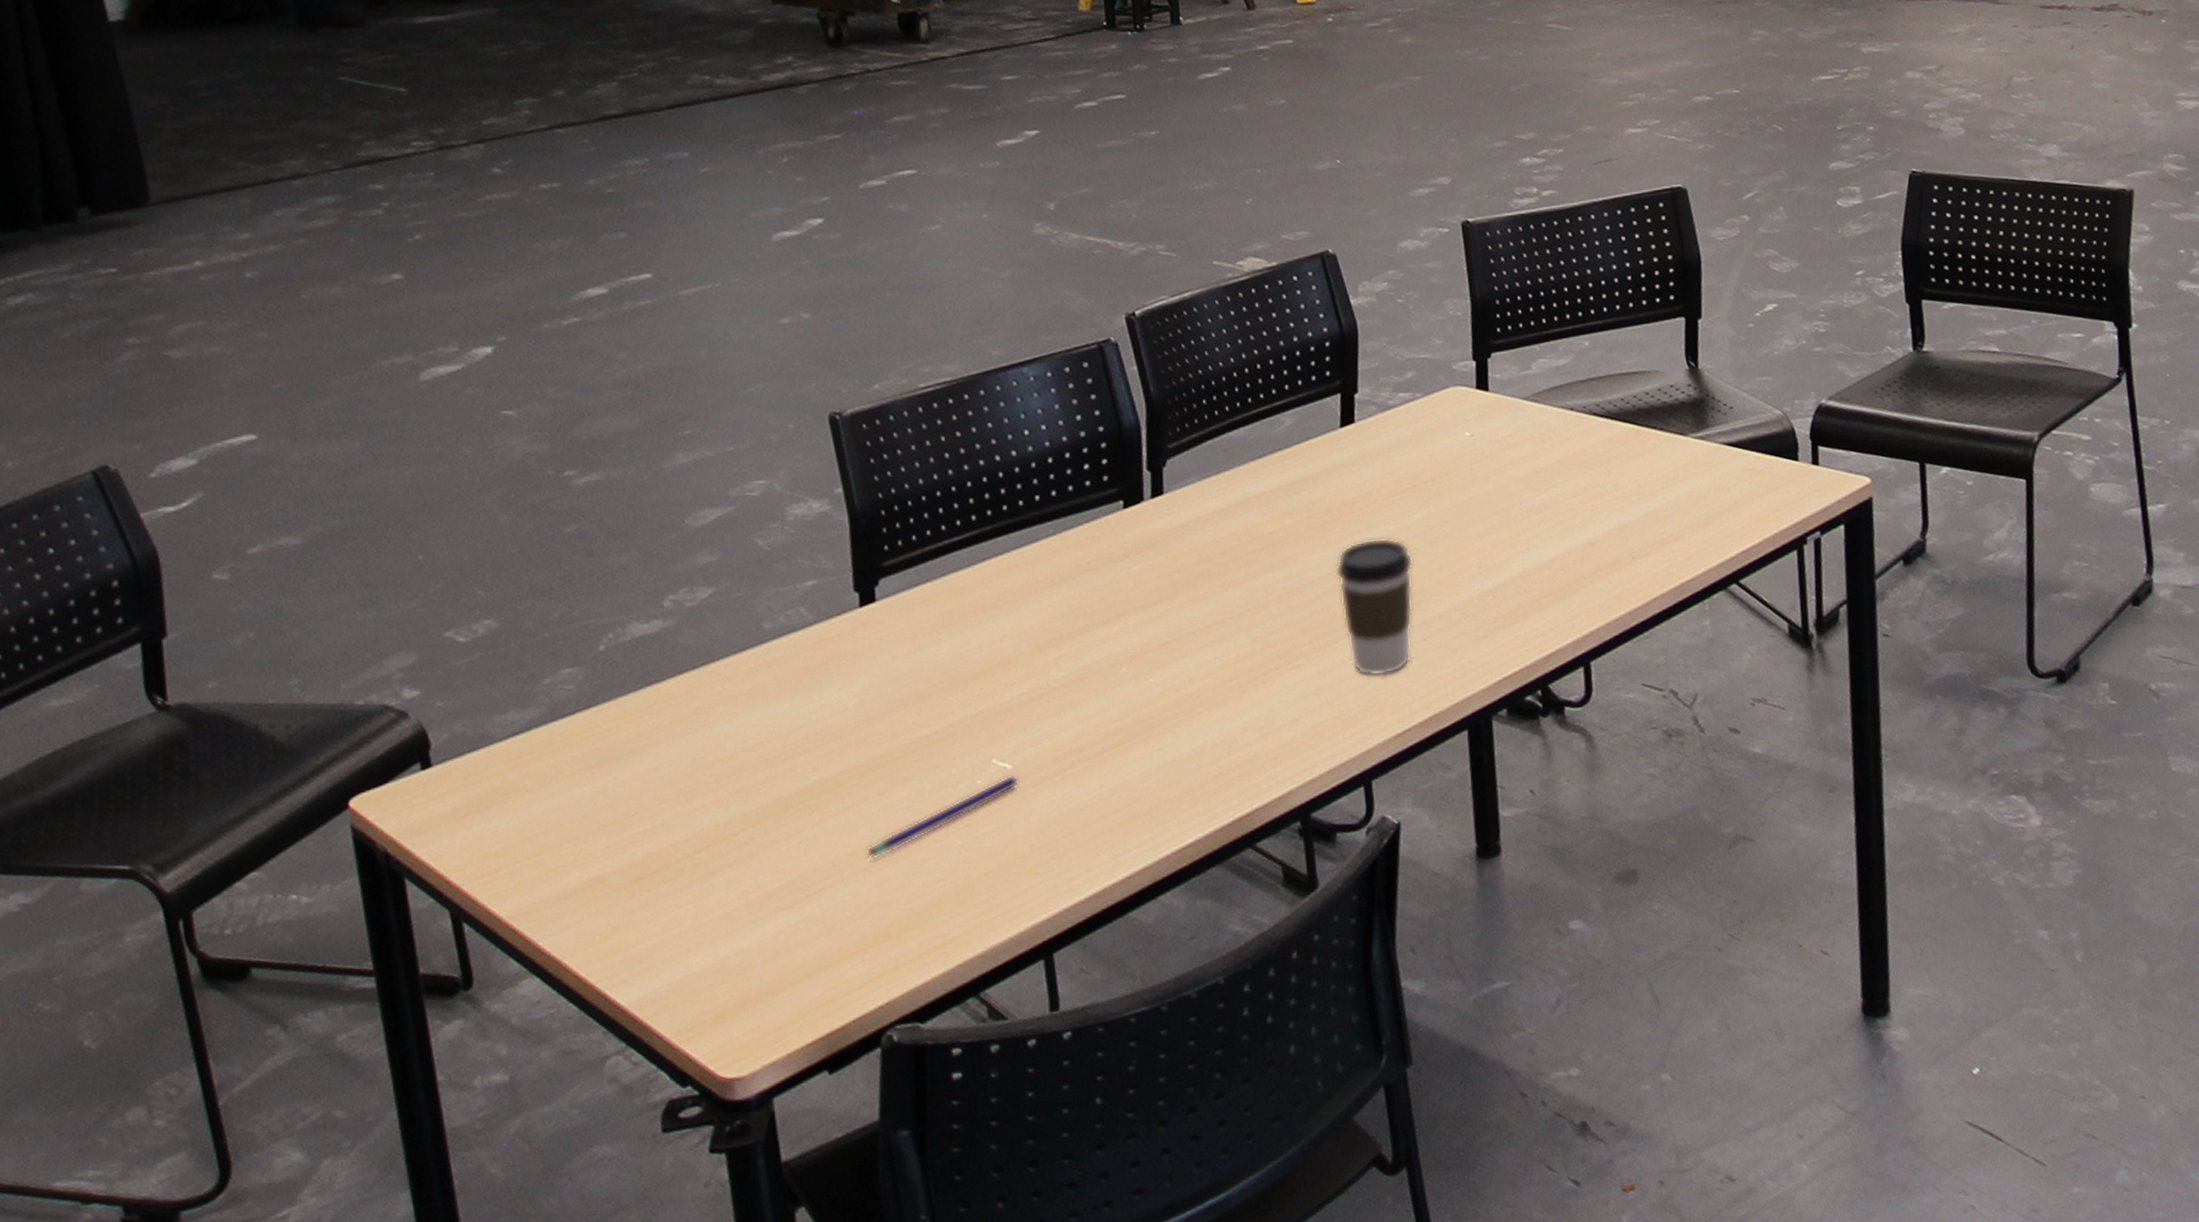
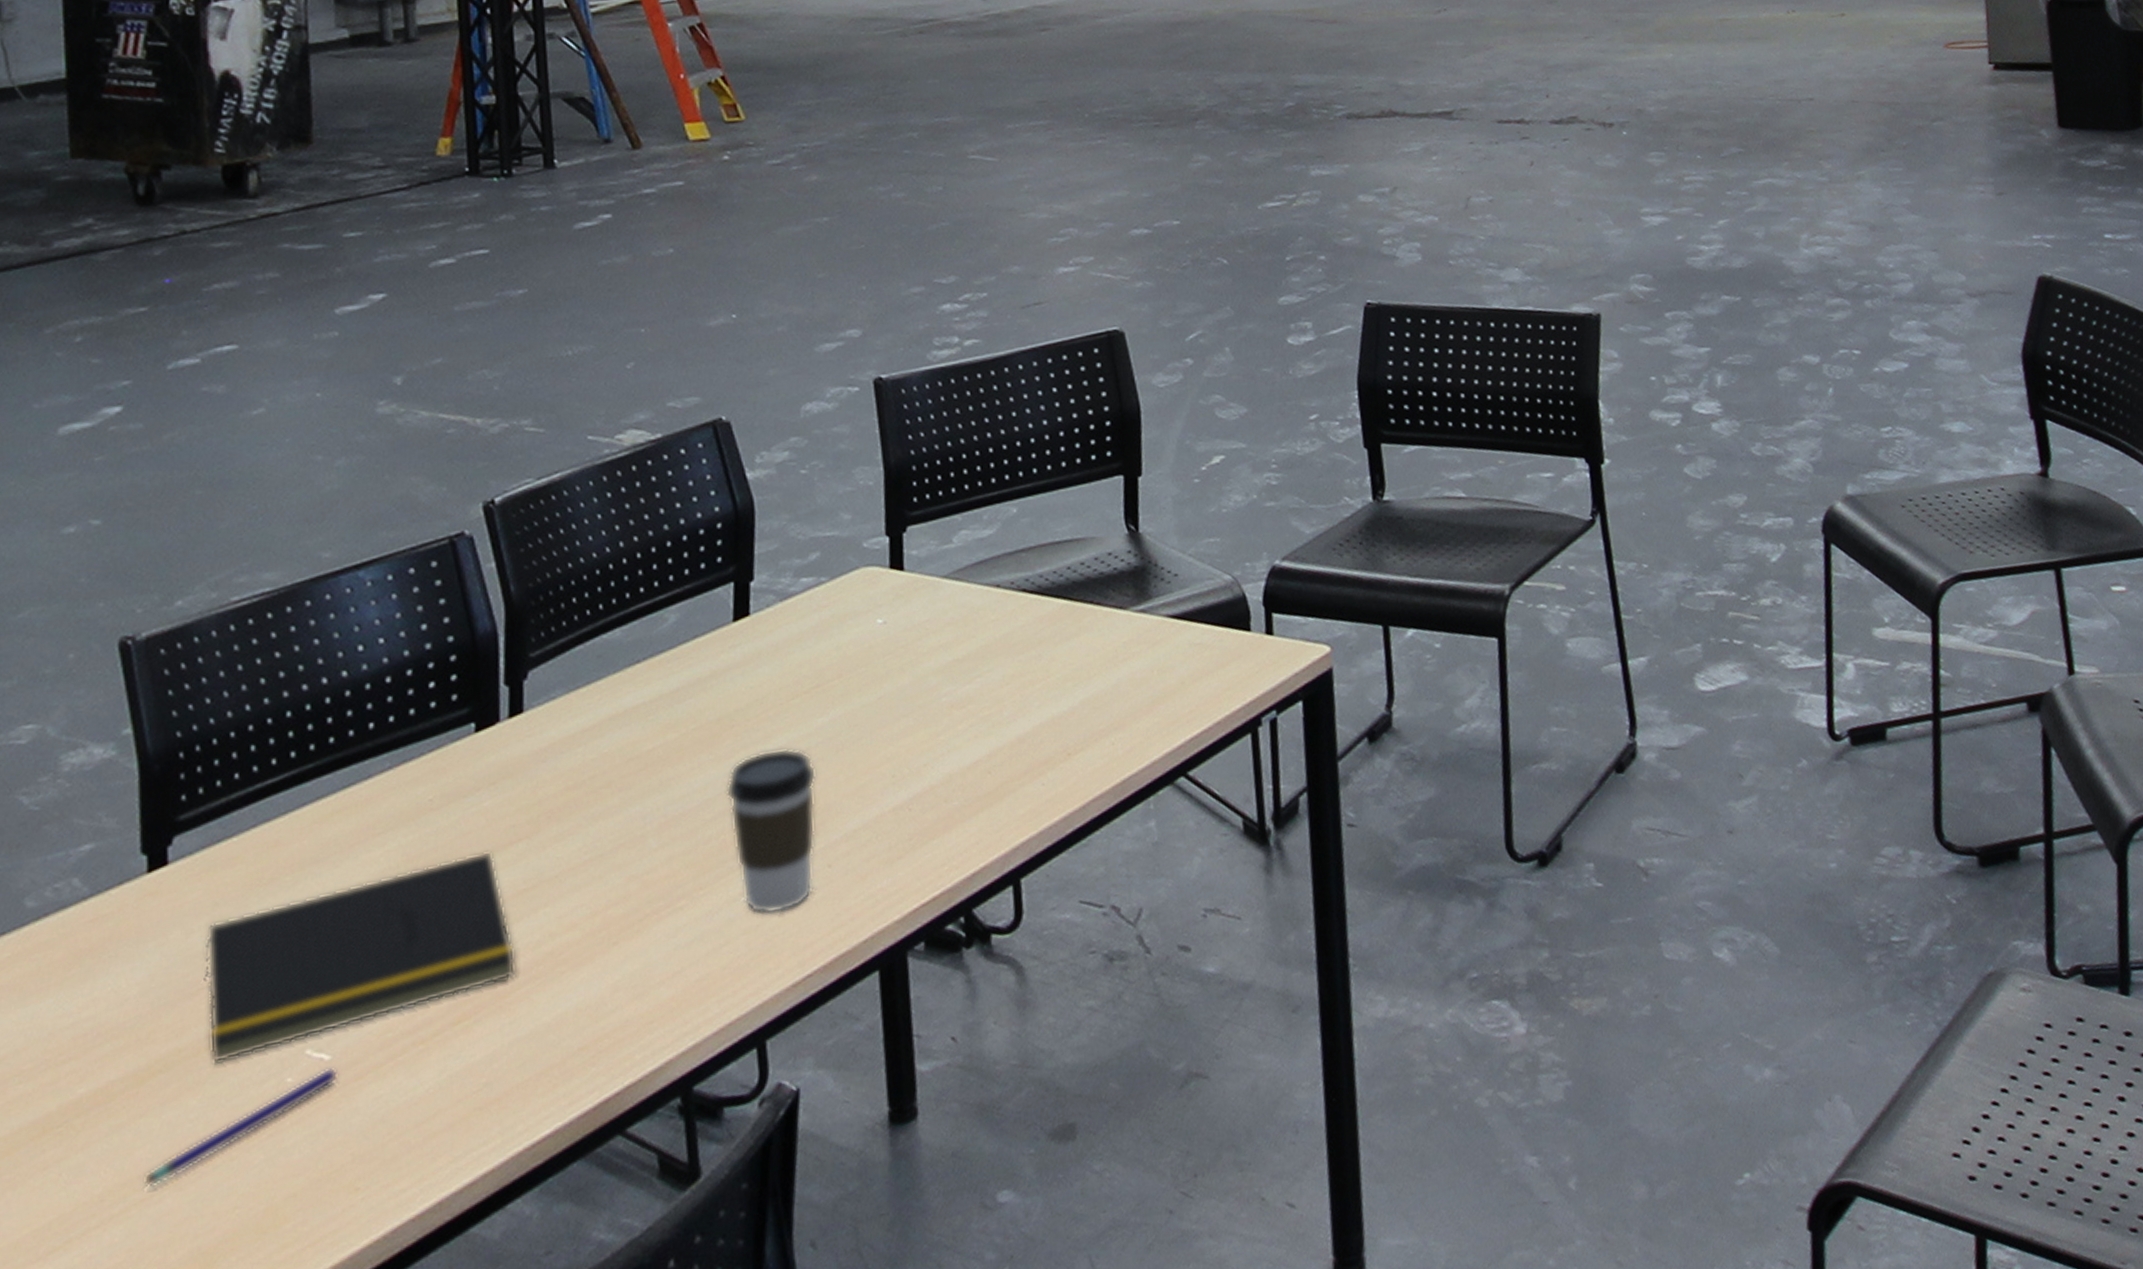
notepad: none [908,607,1162,765] -> present [204,850,516,1064]

